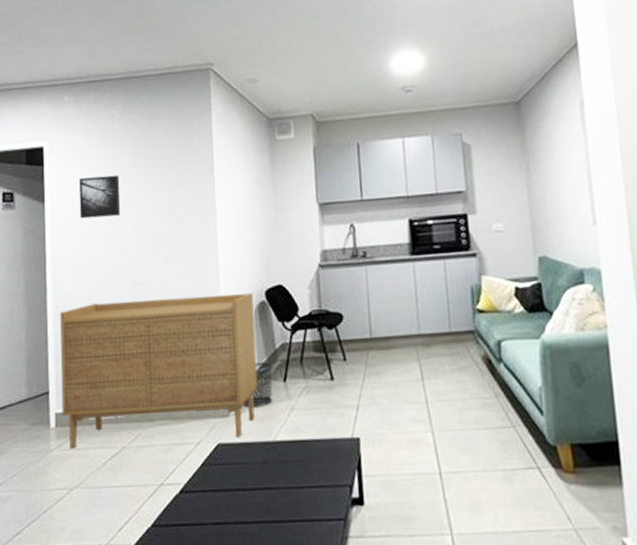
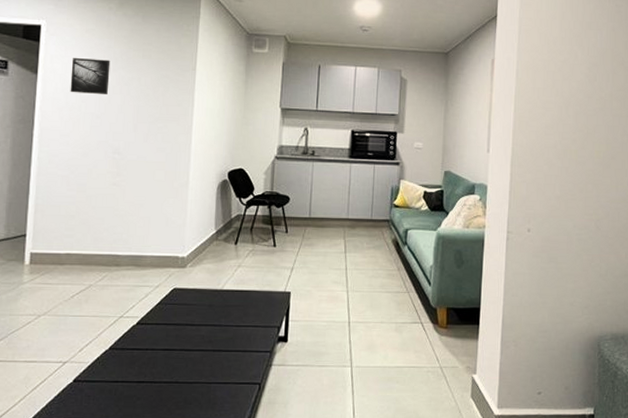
sideboard: present [60,293,258,449] -> none [37,165,218,285]
waste bin: present [243,362,273,408] -> none [199,228,227,262]

